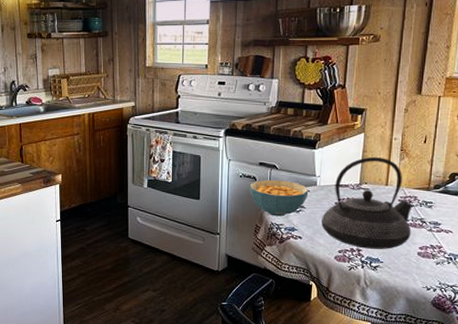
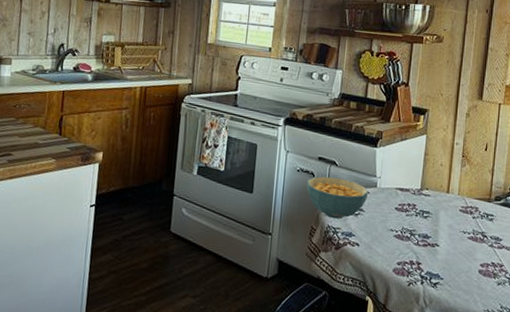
teapot: present [322,157,413,249] -> none [380,161,474,264]

